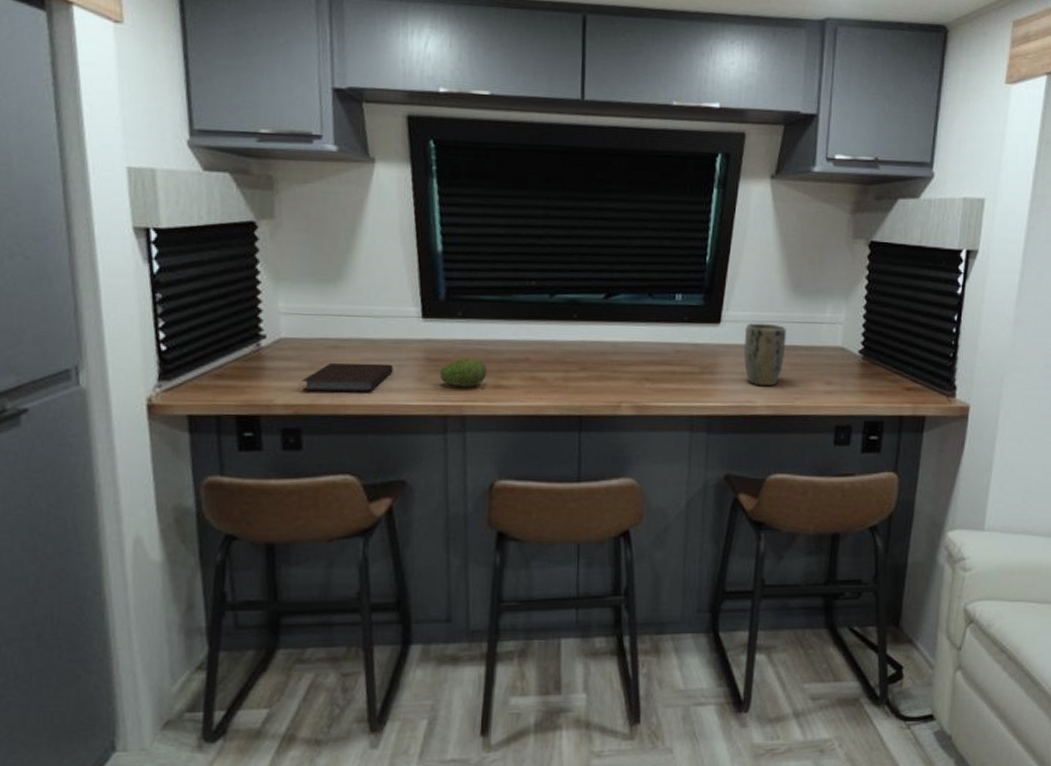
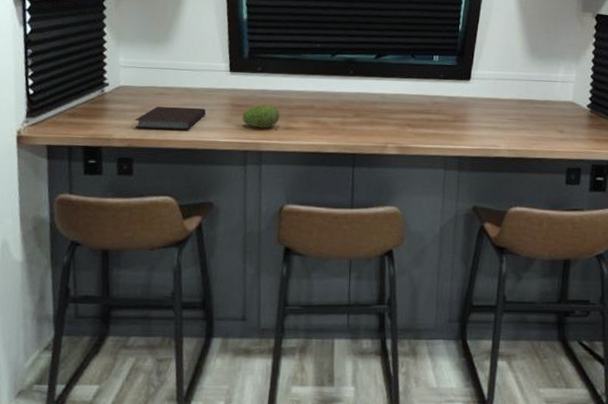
plant pot: present [743,323,787,387] -> none [489,80,526,133]

